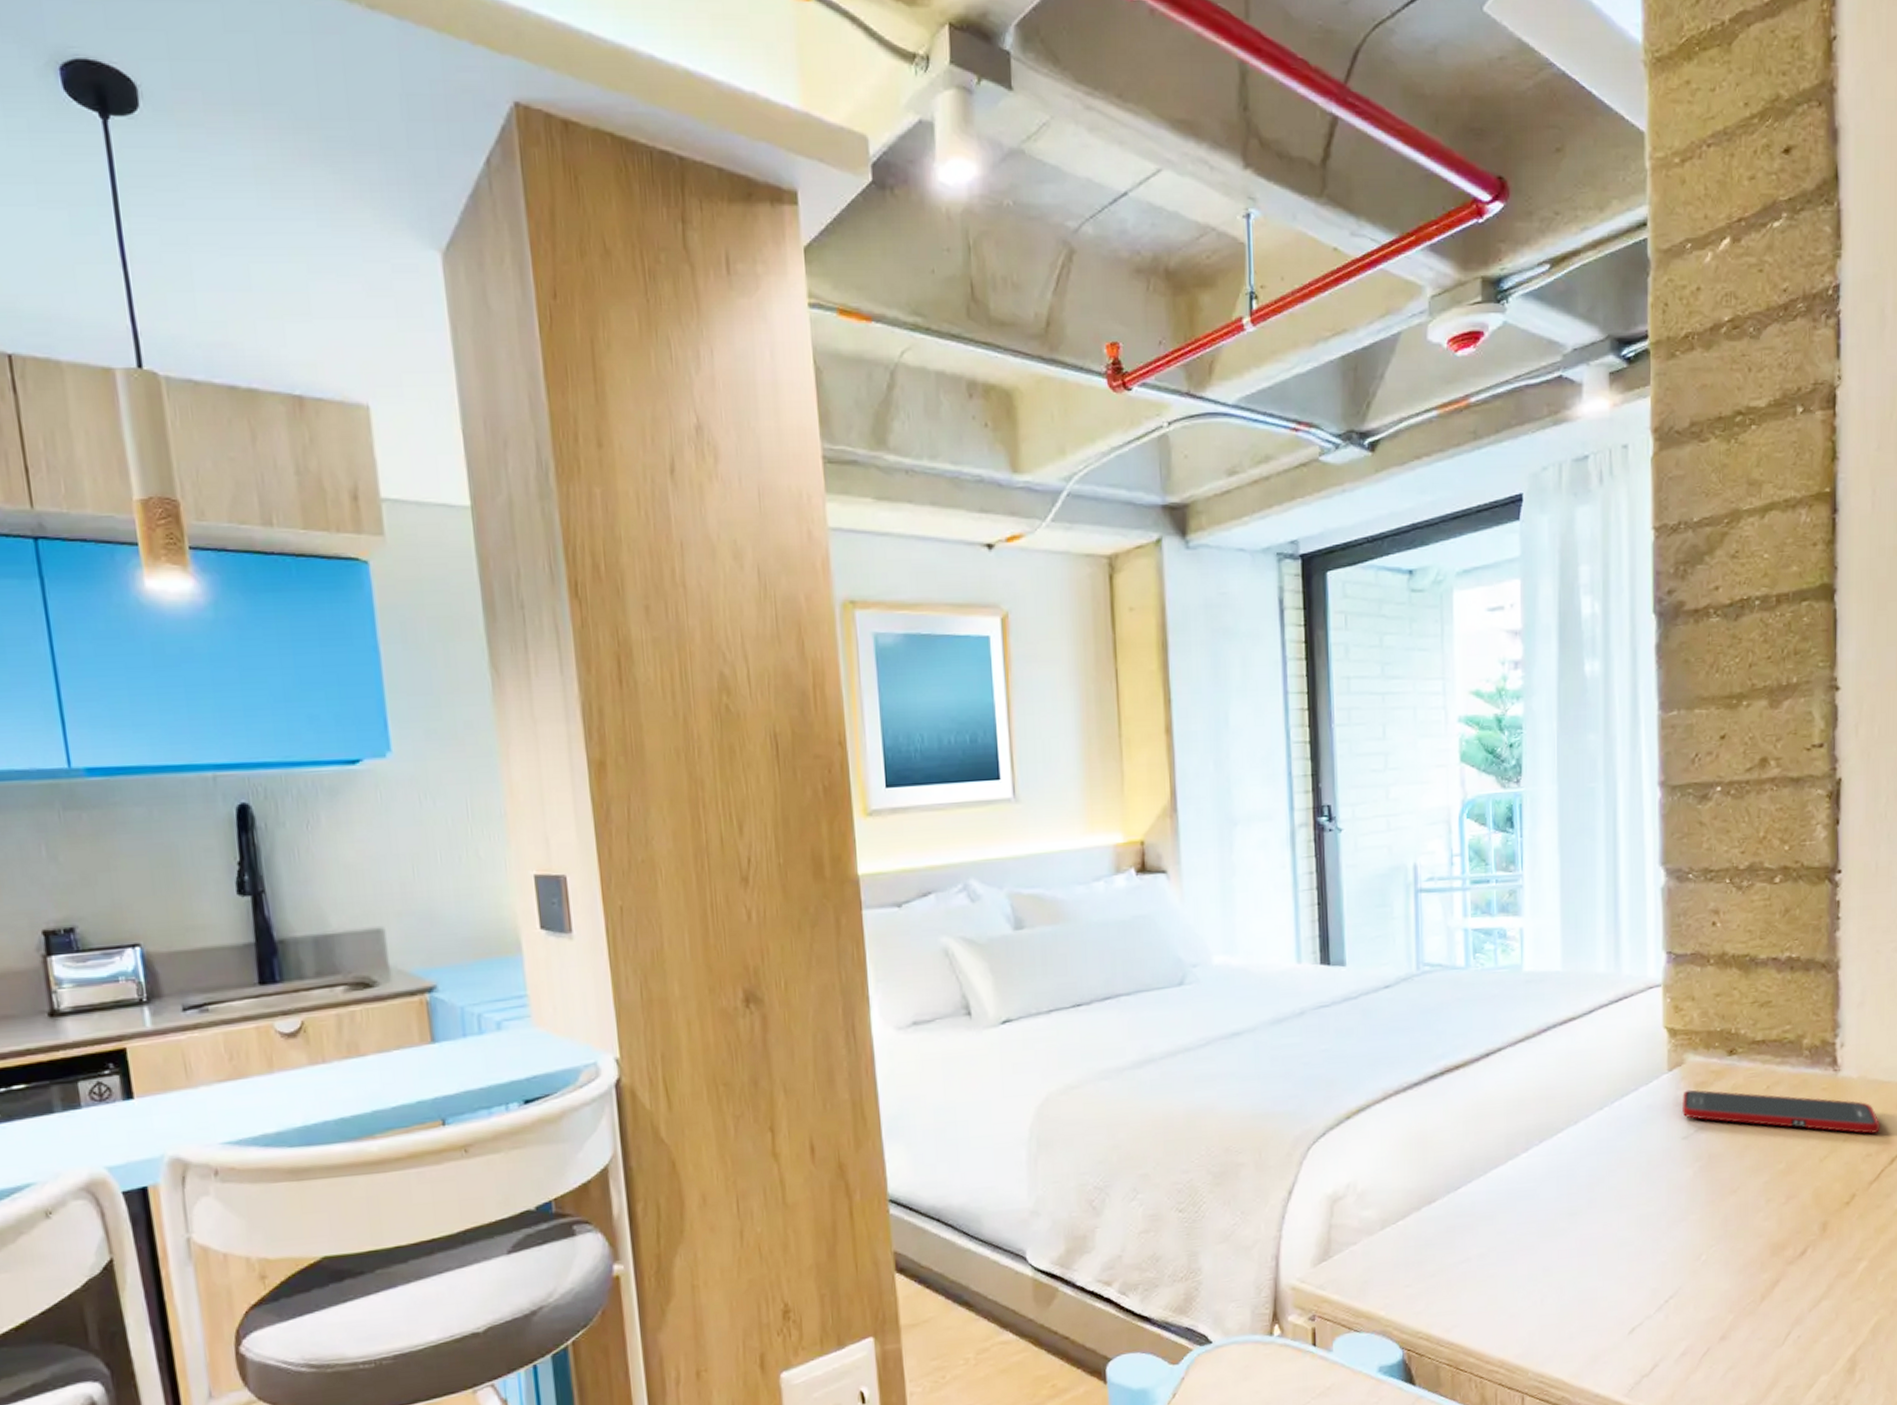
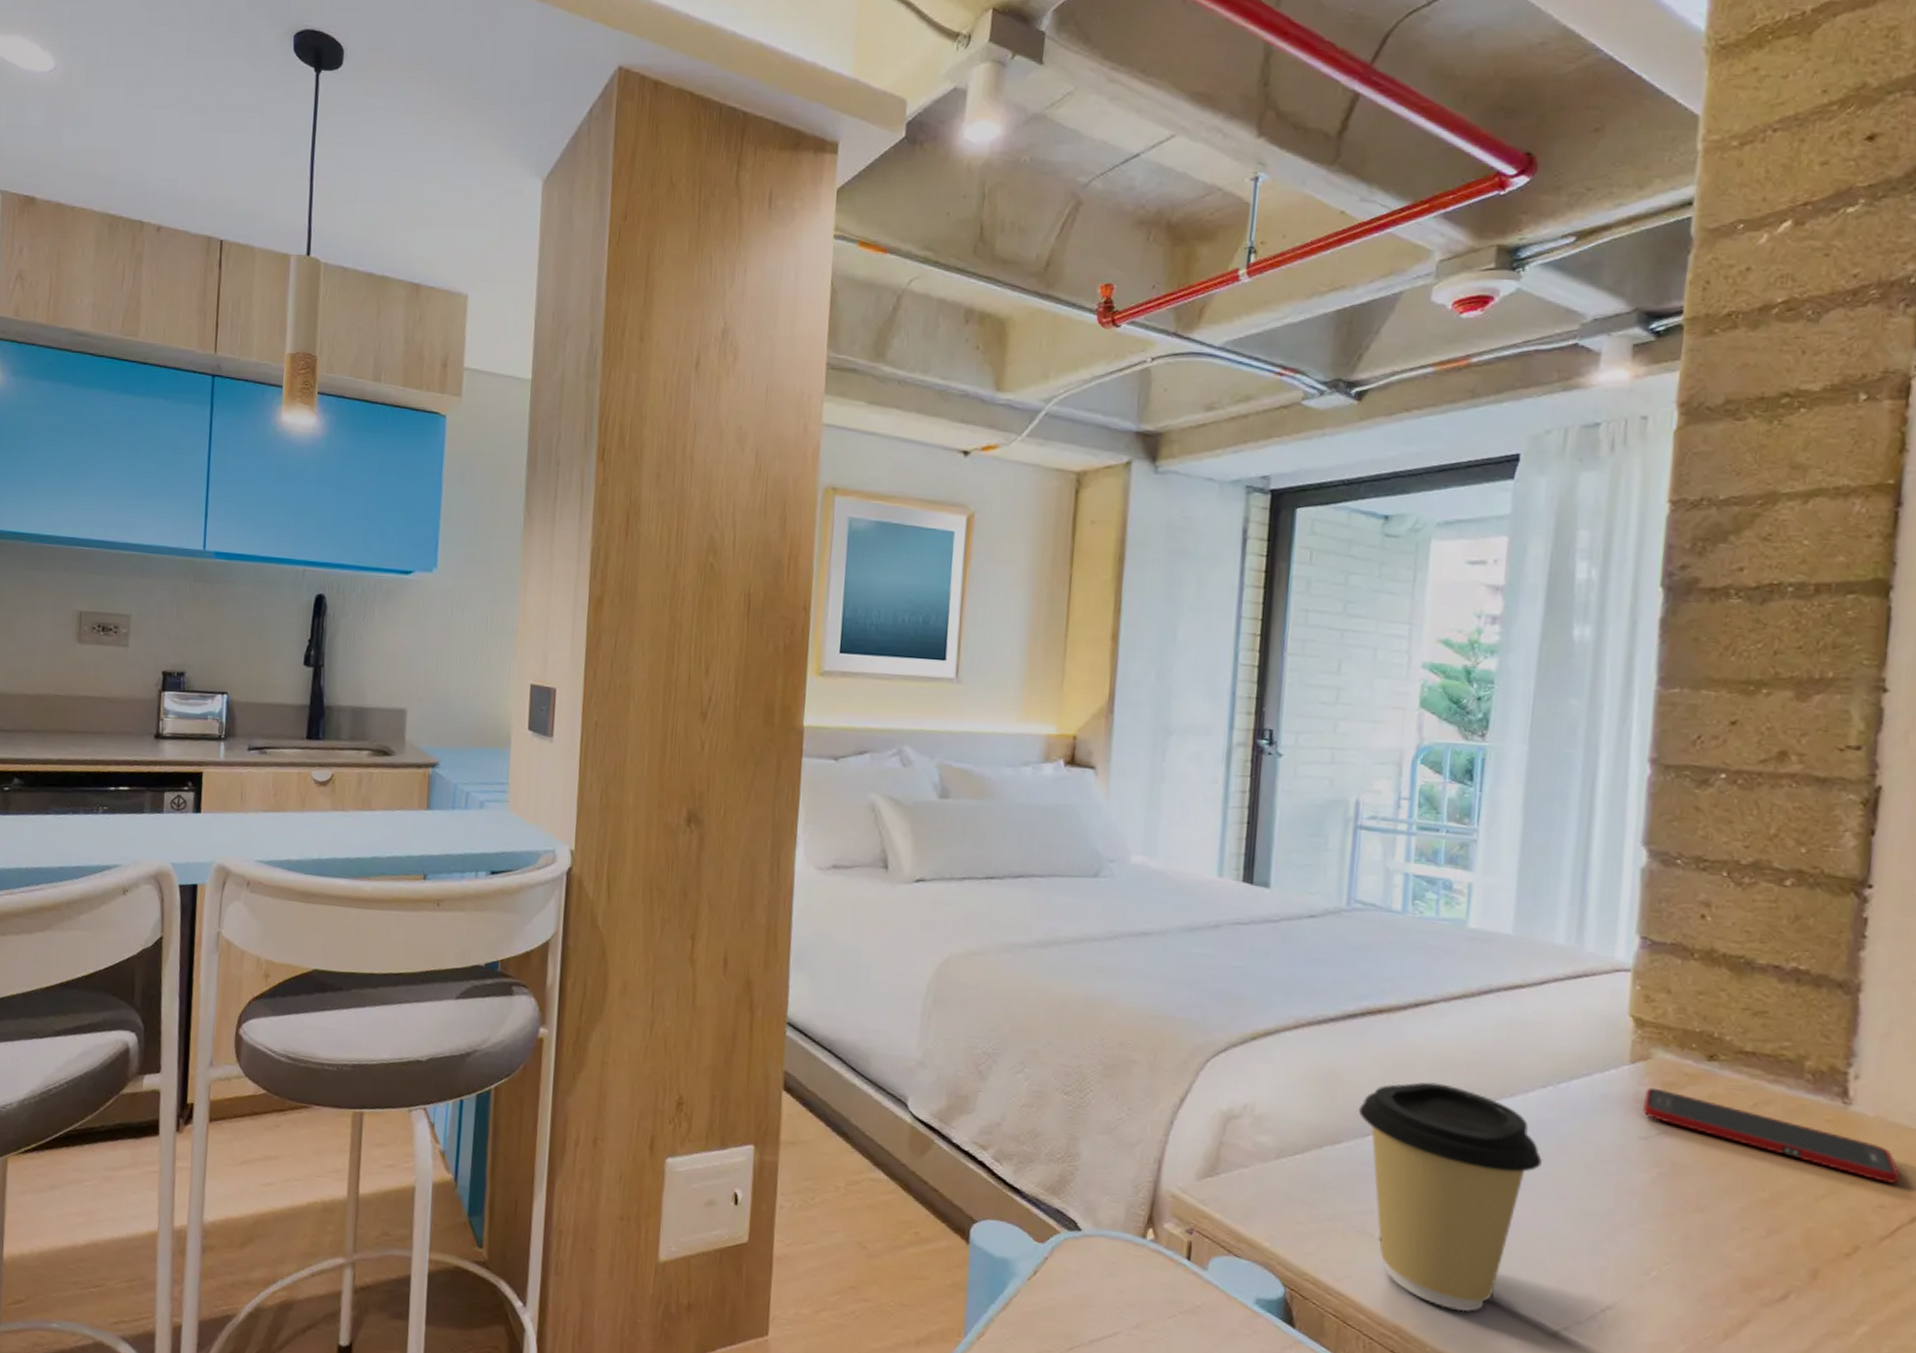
coffee cup: none [1448,1124,1607,1333] -> present [1358,1082,1543,1312]

